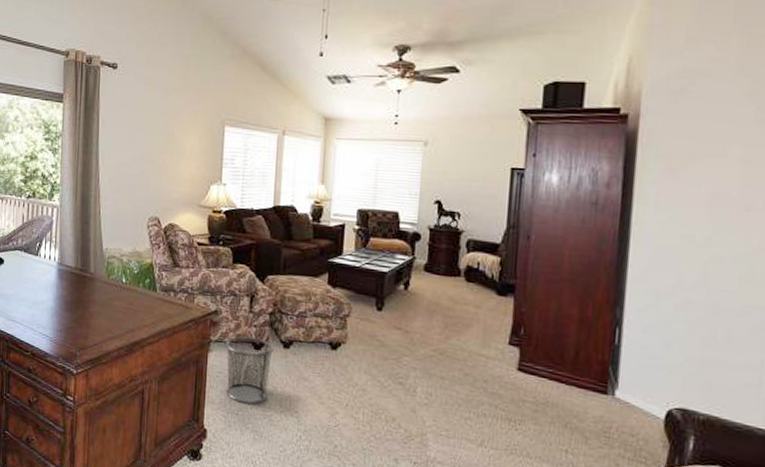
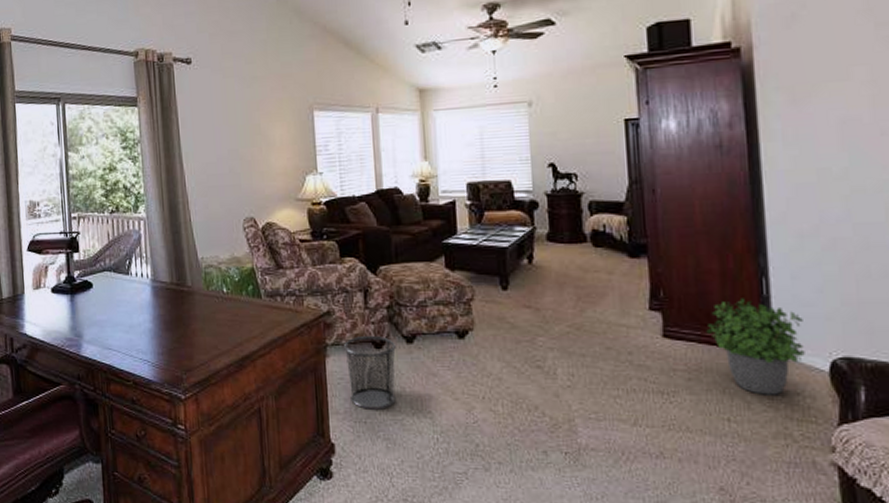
potted plant: none [557,344,648,435] -> present [706,298,805,395]

